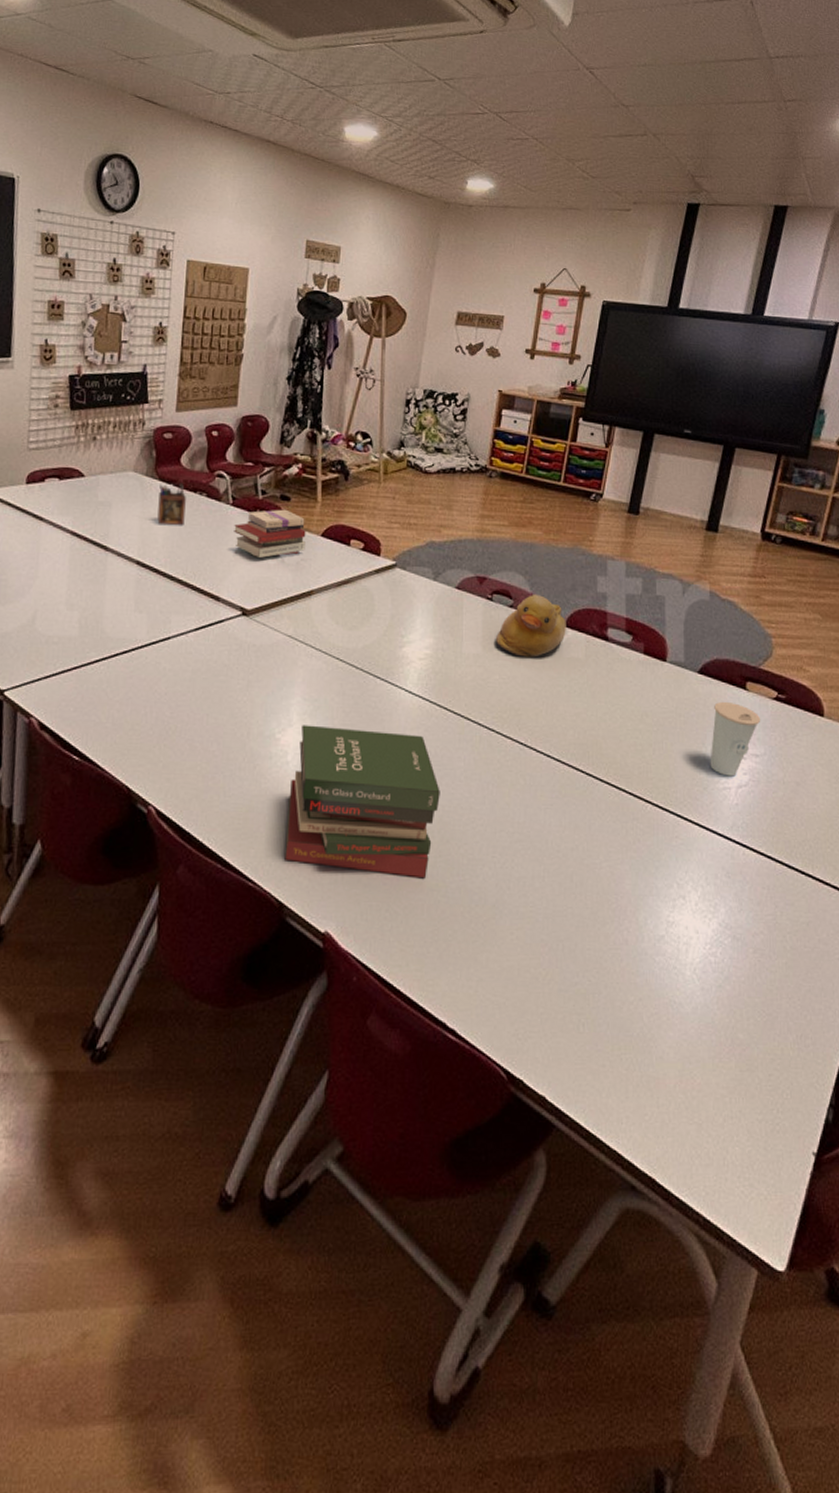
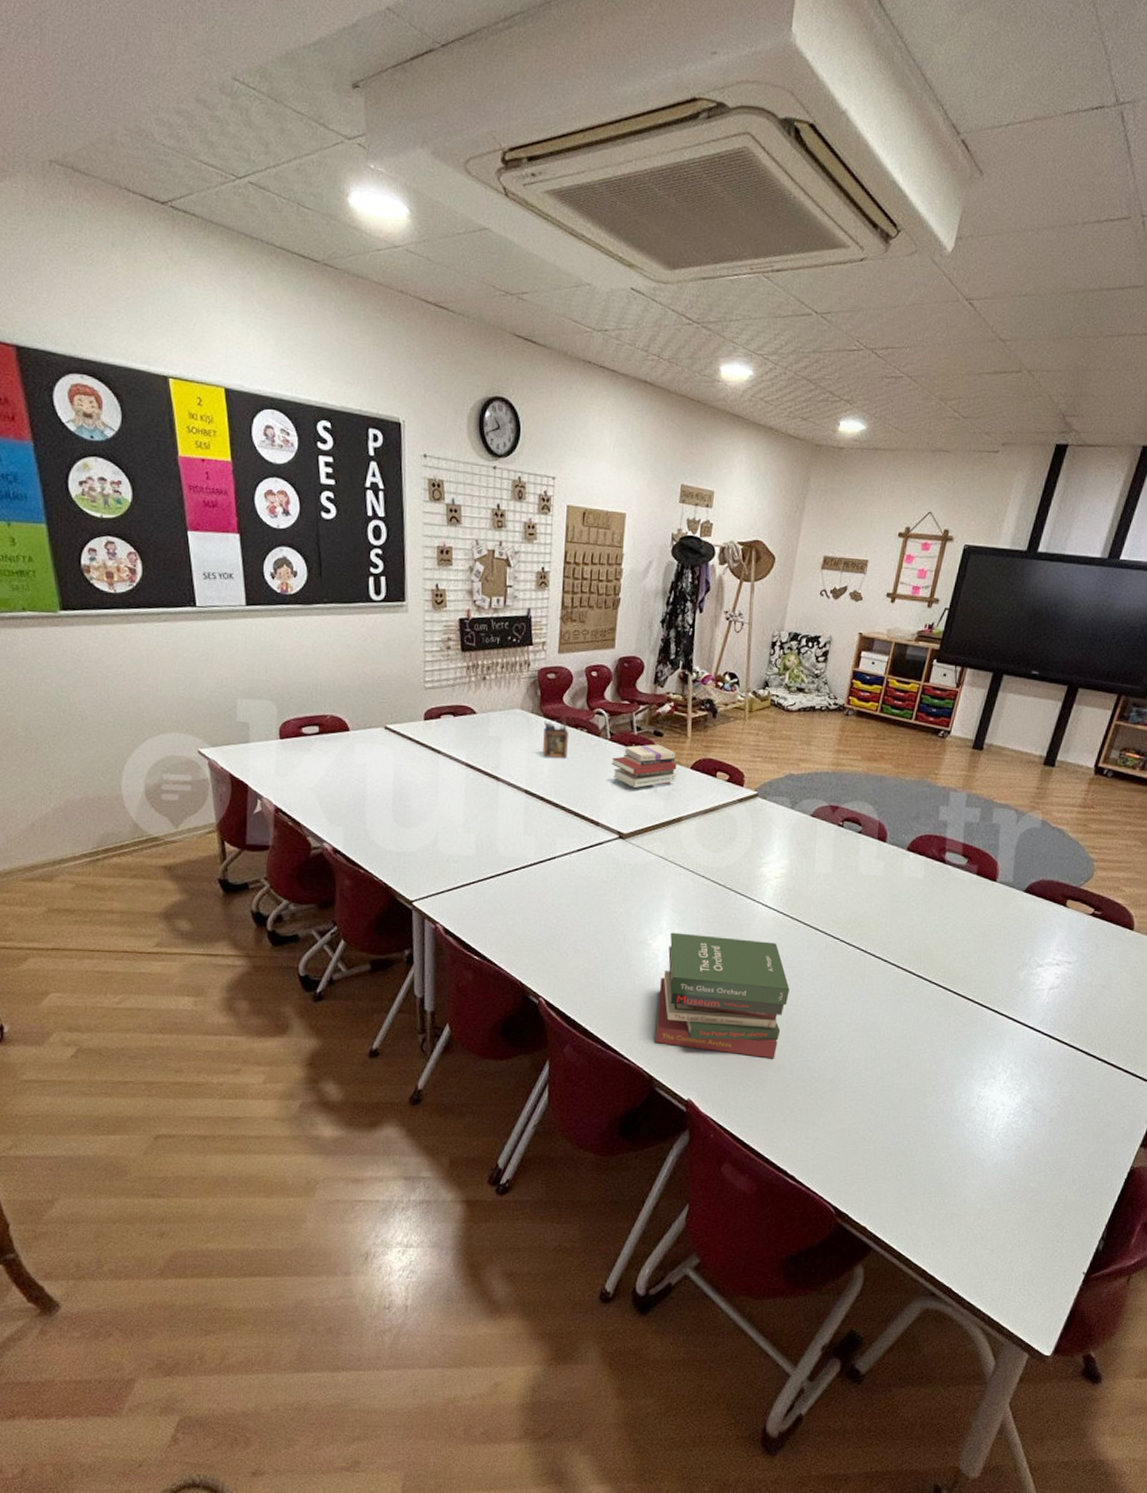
rubber duck: present [496,593,566,657] -> none [845,821,909,877]
cup: present [710,701,761,777] -> none [1027,916,1077,980]

